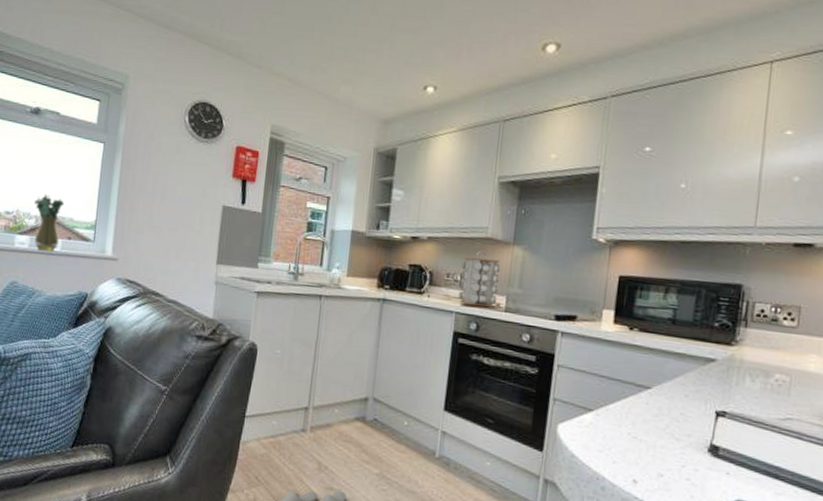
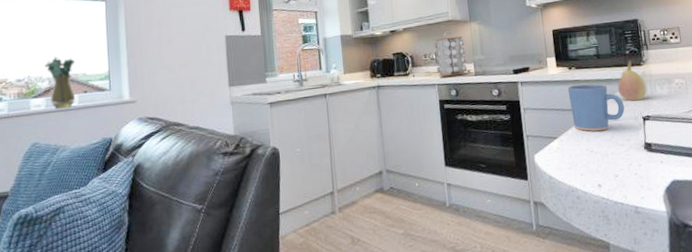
mug: none [619,350,694,416] -> present [567,84,625,131]
fruit: none [691,336,733,390] -> present [618,61,647,101]

